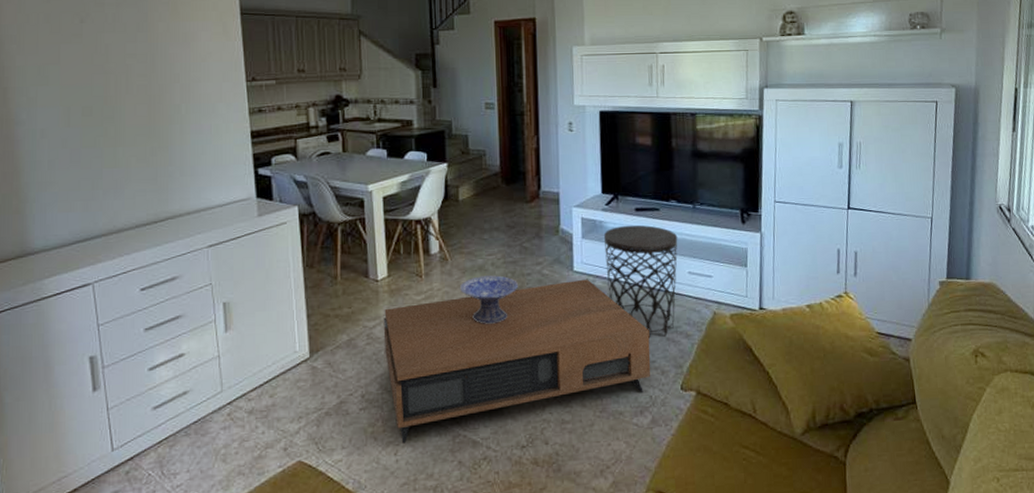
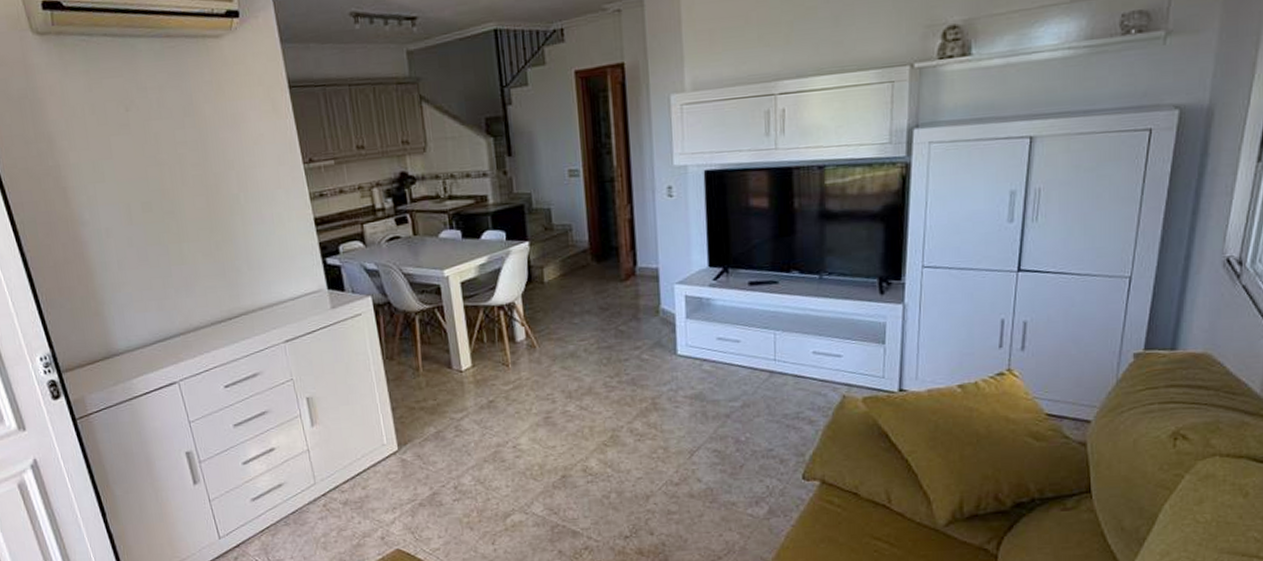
coffee table: present [383,279,651,444] -> none [470,363,768,534]
decorative bowl: present [459,275,519,324] -> none [549,362,616,414]
side table: present [603,224,678,339] -> none [711,300,801,426]

